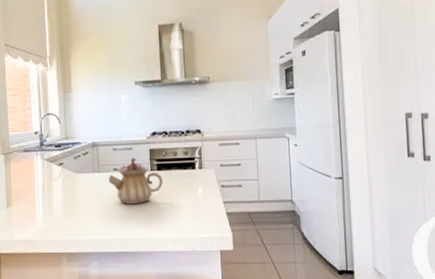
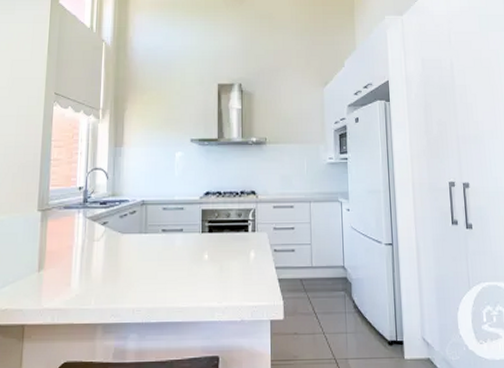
teapot: present [108,157,163,204] -> none [155,218,214,269]

